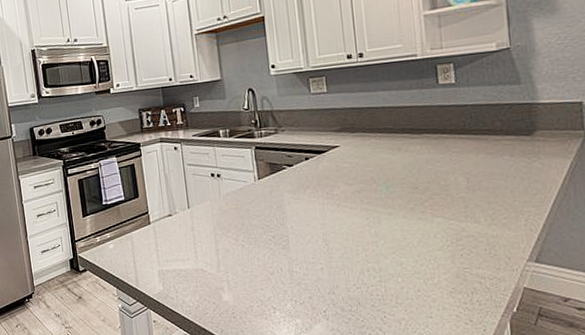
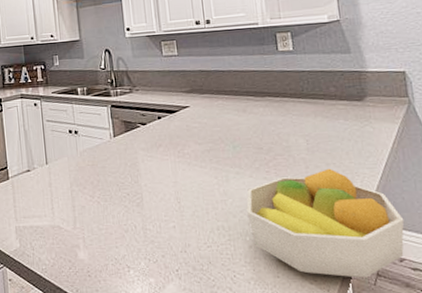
fruit bowl: none [399,207,572,318] -> present [246,168,405,278]

